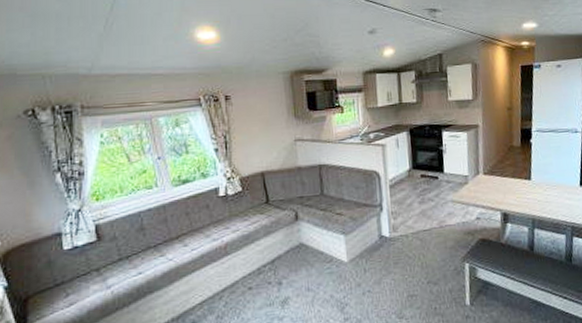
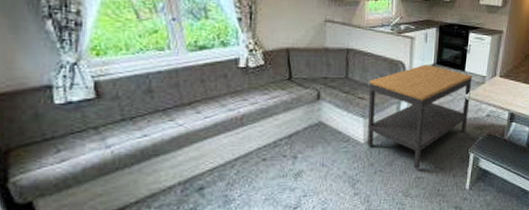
side table: none [345,170,456,287] -> present [367,64,473,169]

